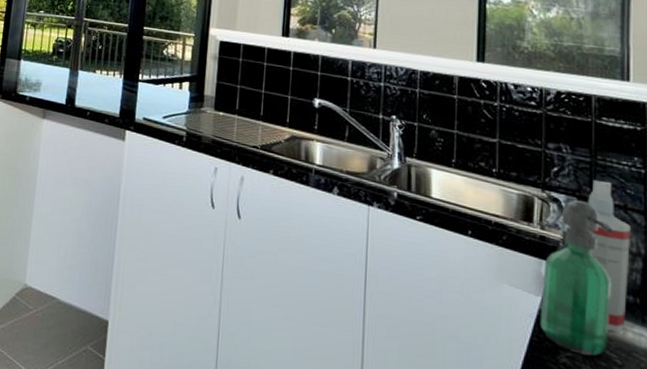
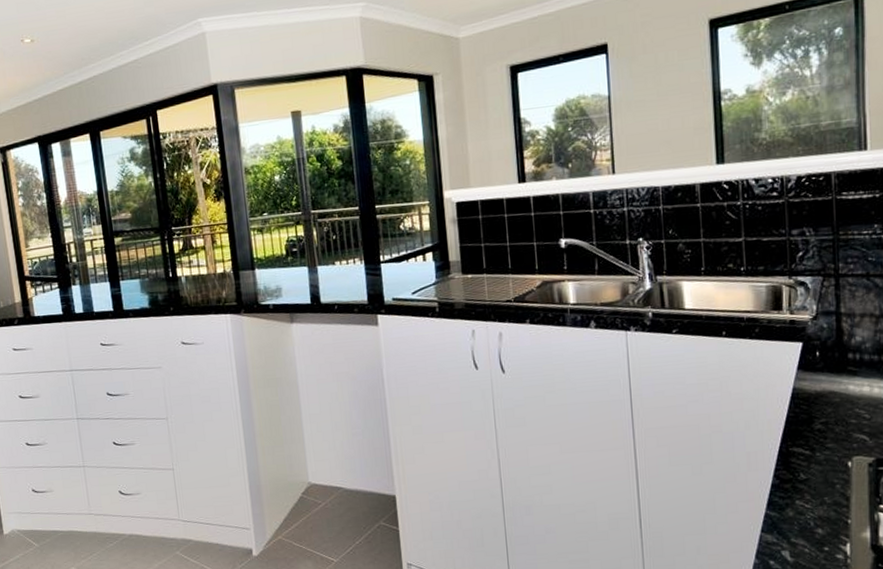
soap dispenser: present [539,199,613,357] -> none [794,278,859,418]
spray bottle: present [588,179,630,333] -> none [832,253,874,391]

